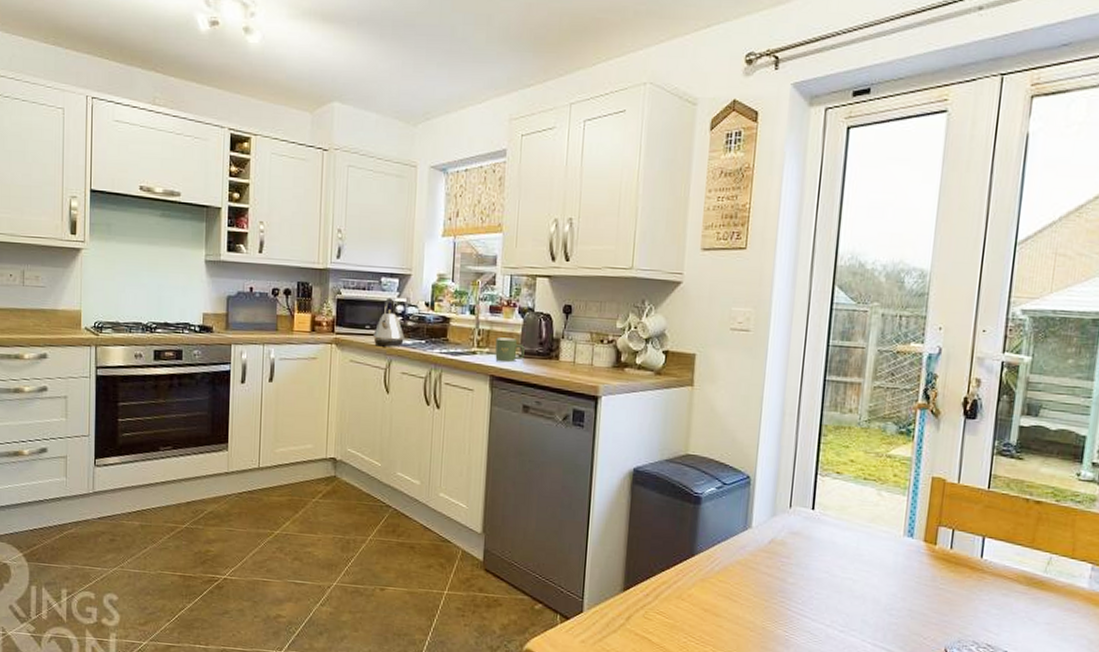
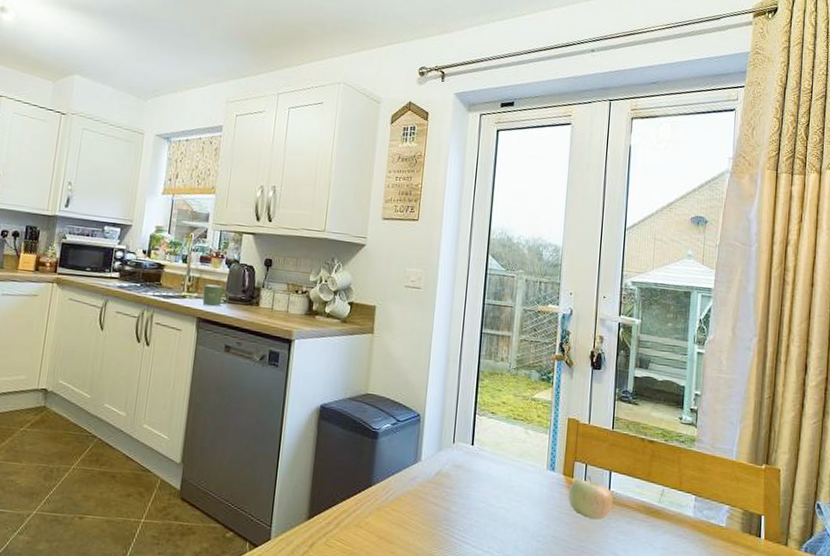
kettle: present [373,298,404,348] -> none [92,244,122,289]
fruit: none [929,542,986,593] -> present [568,475,613,521]

